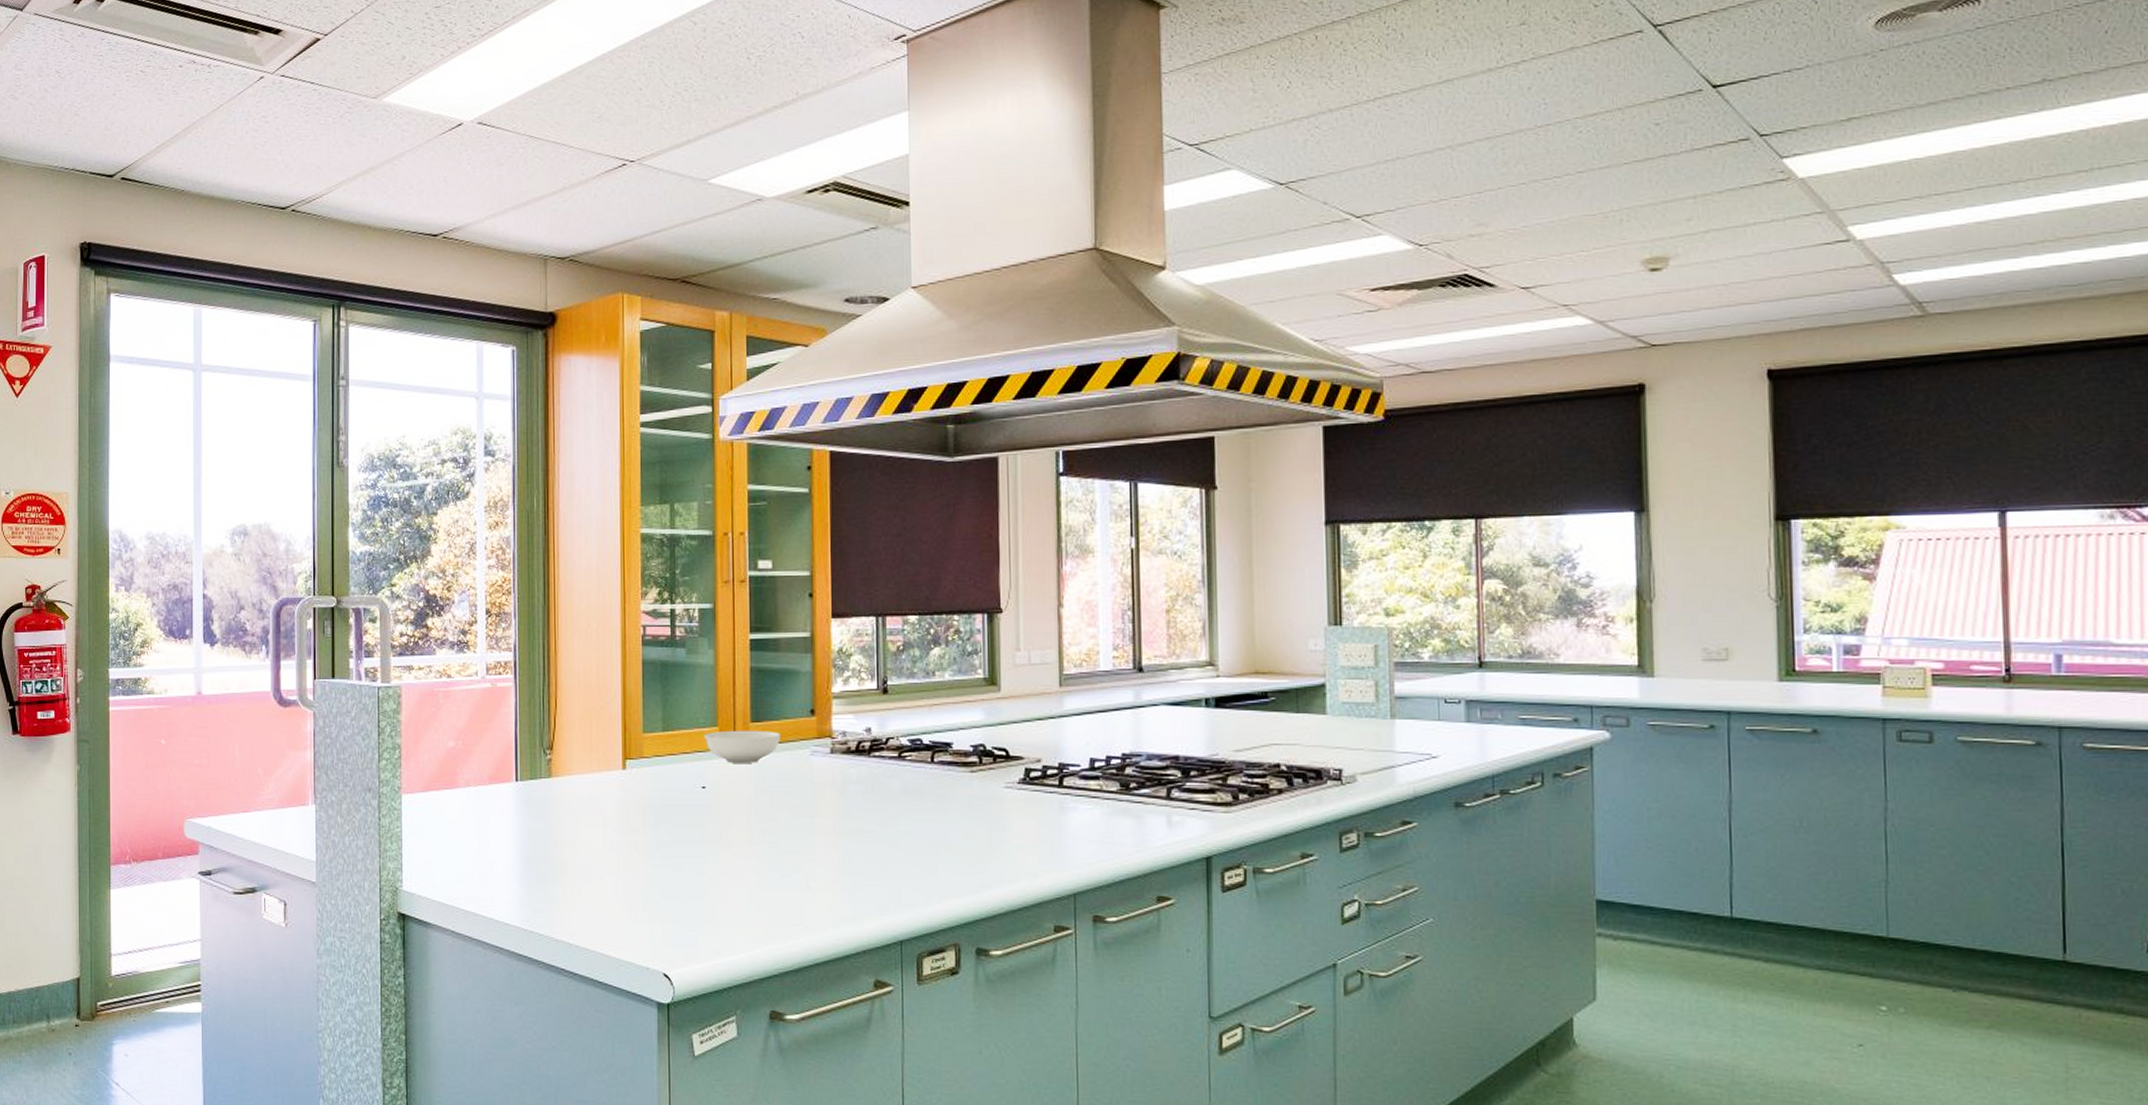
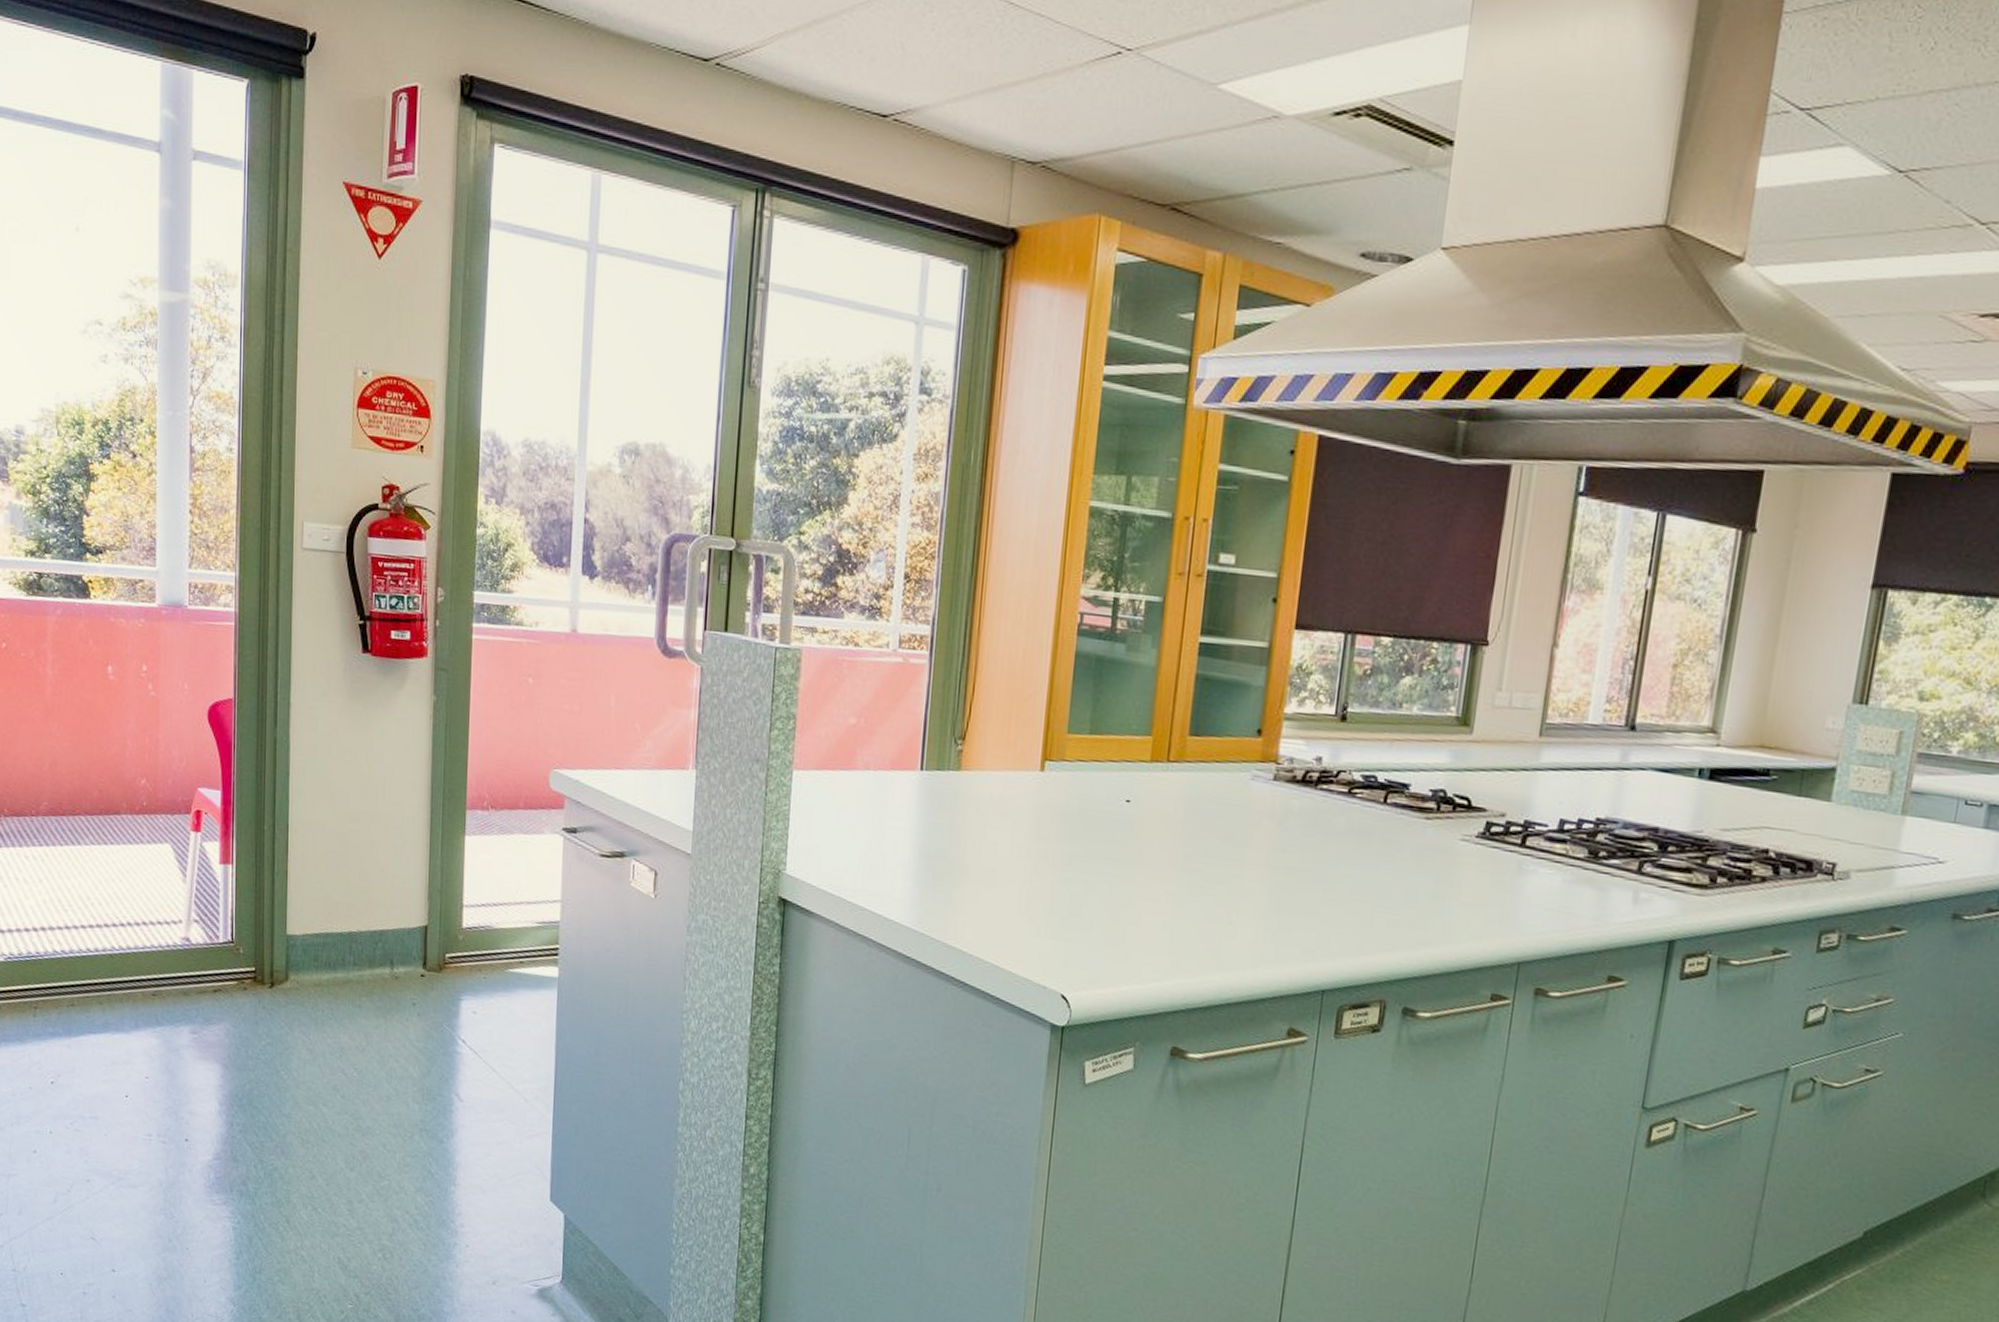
bowl: present [704,730,781,763] -> none [1135,741,1222,781]

